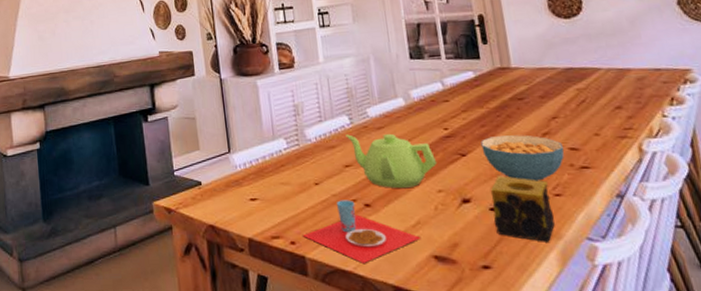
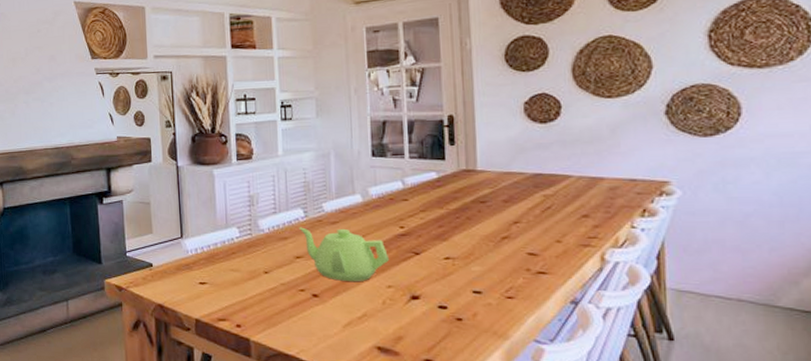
place setting: present [302,200,422,263] -> none [248,289,366,349]
cereal bowl: present [481,135,565,181] -> none [436,237,523,283]
candle: present [491,176,555,242] -> none [441,276,503,341]

